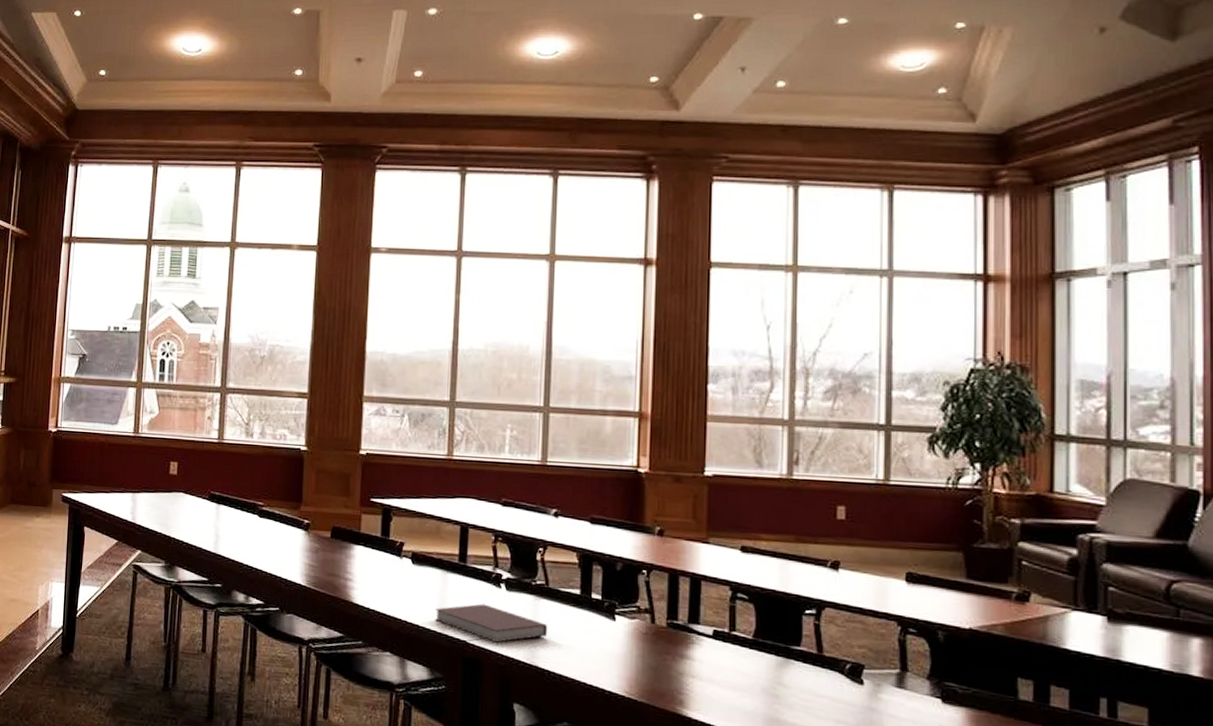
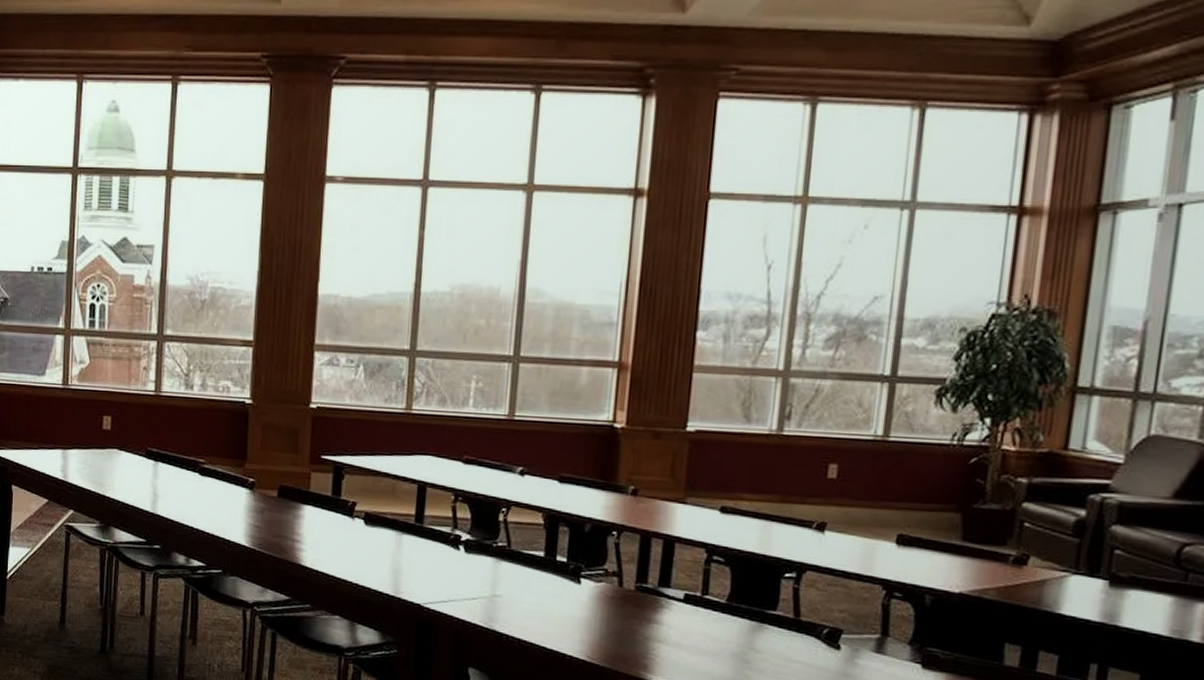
notebook: present [435,603,547,643] -> none [388,566,507,607]

